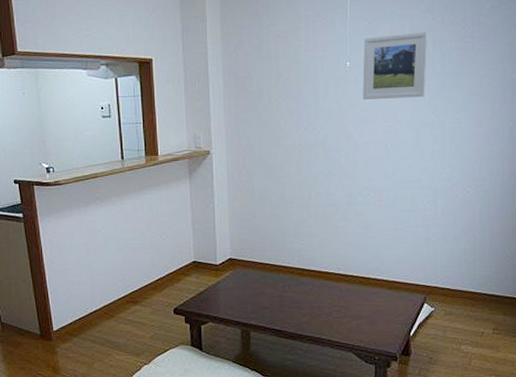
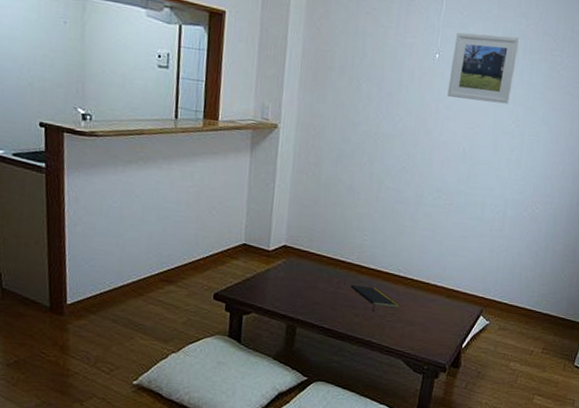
notepad: none [295,287,344,310] -> present [350,284,400,311]

